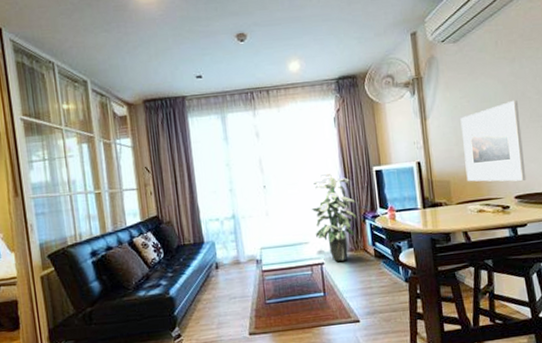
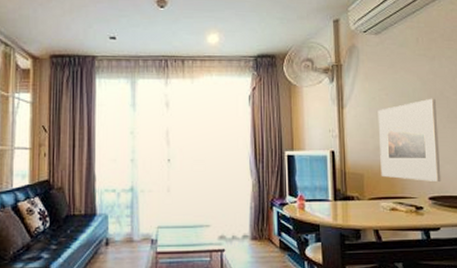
indoor plant: present [311,173,357,262] -> none [216,152,264,250]

